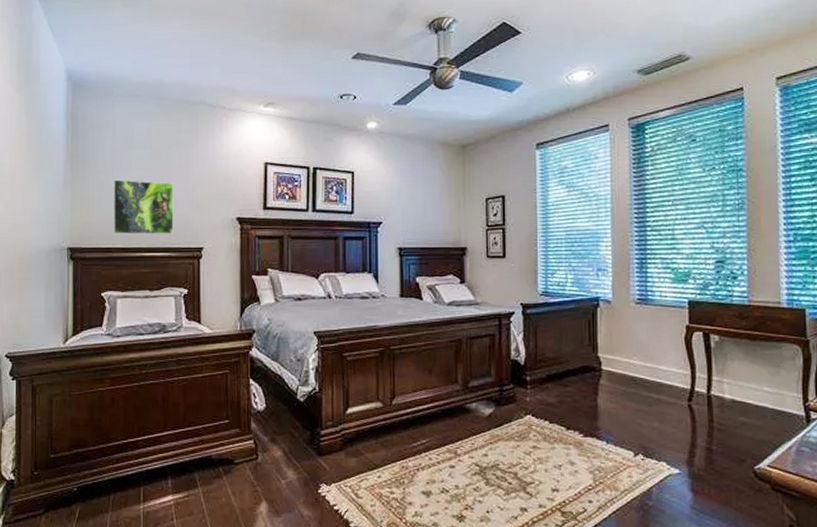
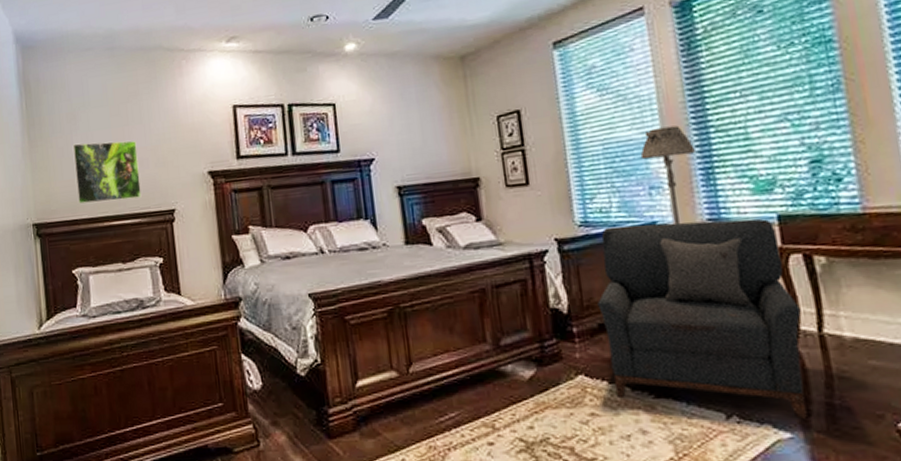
armchair: none [548,298,697,459] -> present [598,218,807,419]
floor lamp: none [593,222,634,300] -> present [640,125,695,224]

